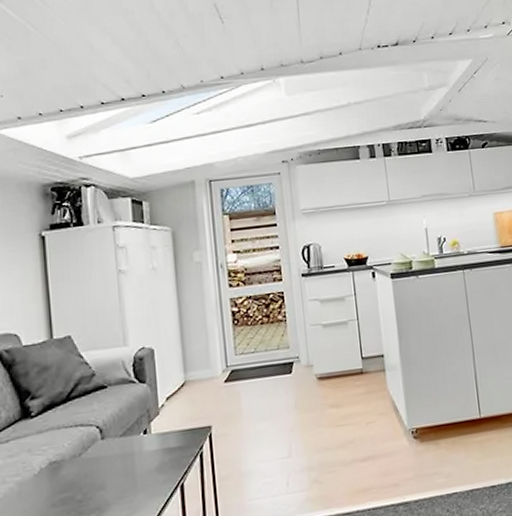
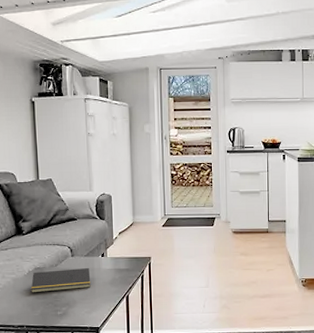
notepad: none [43,453,130,500] -> present [30,268,91,293]

